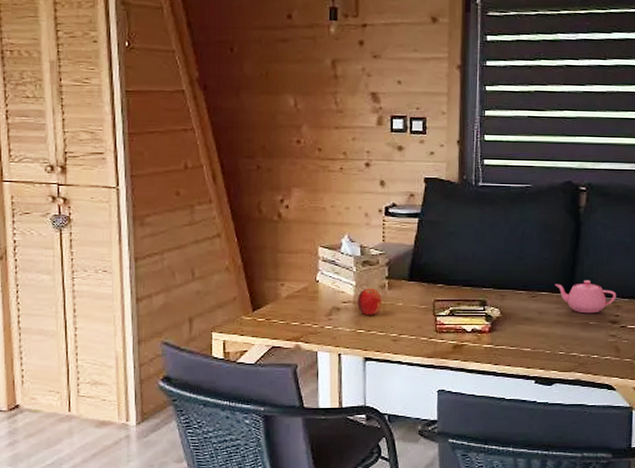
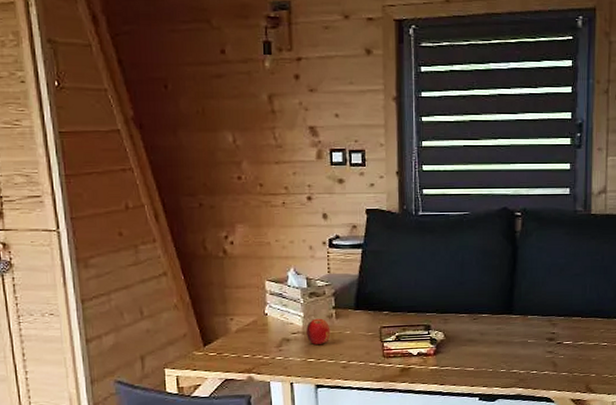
teapot: present [554,280,617,314] -> none [494,301,553,333]

